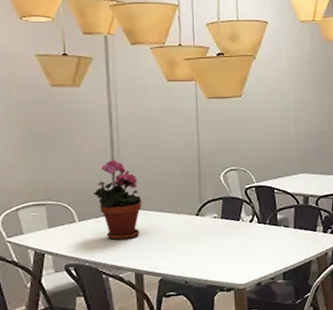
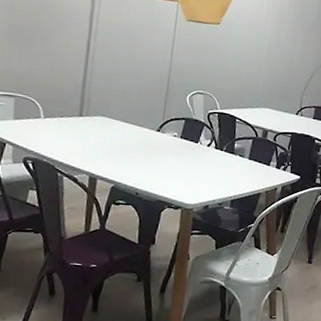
potted plant: present [92,160,142,241] -> none [61,64,108,144]

